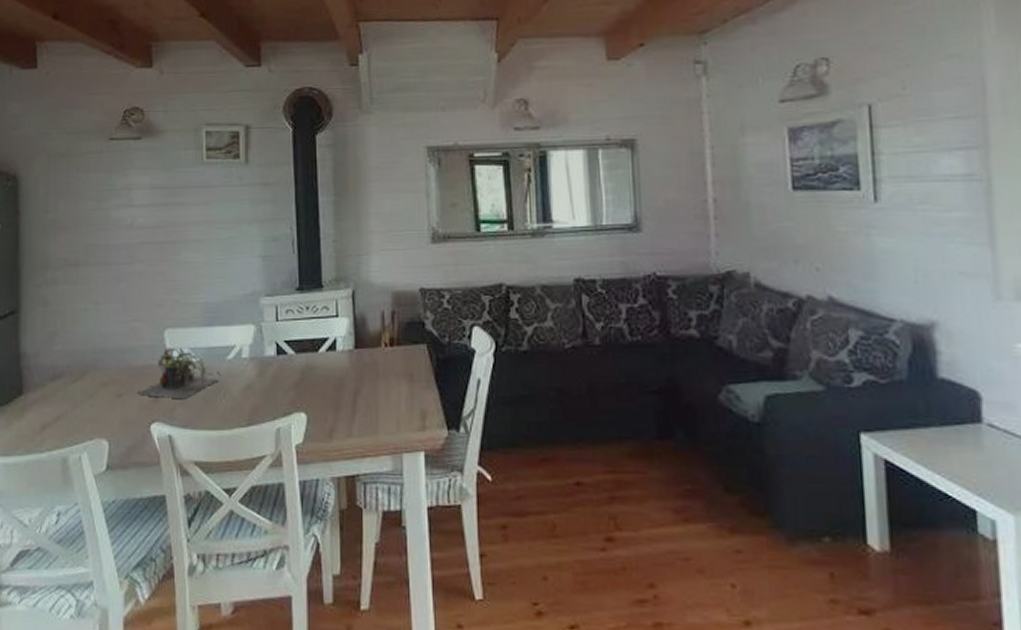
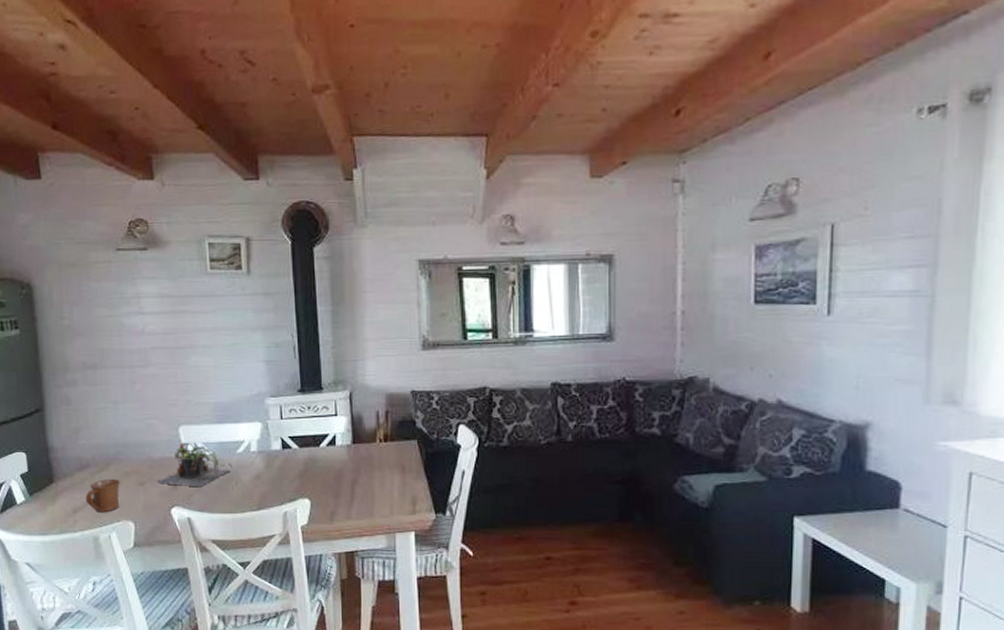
mug: none [56,389,96,430] -> present [85,478,120,513]

